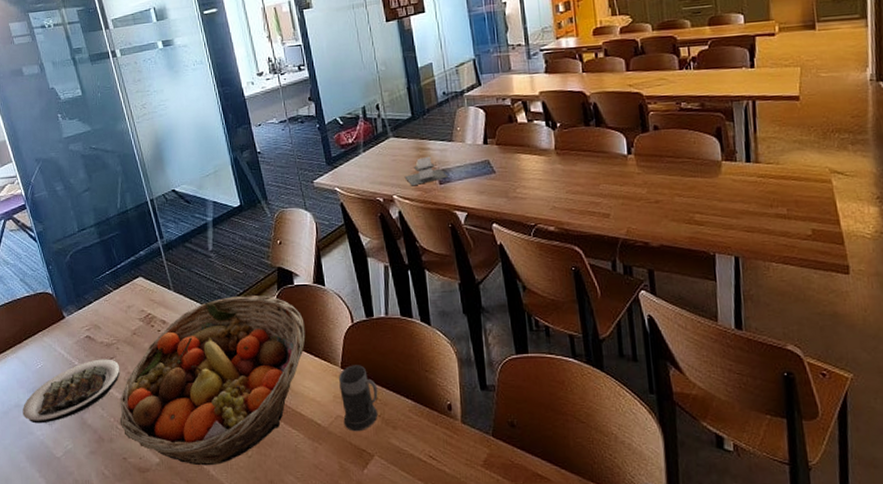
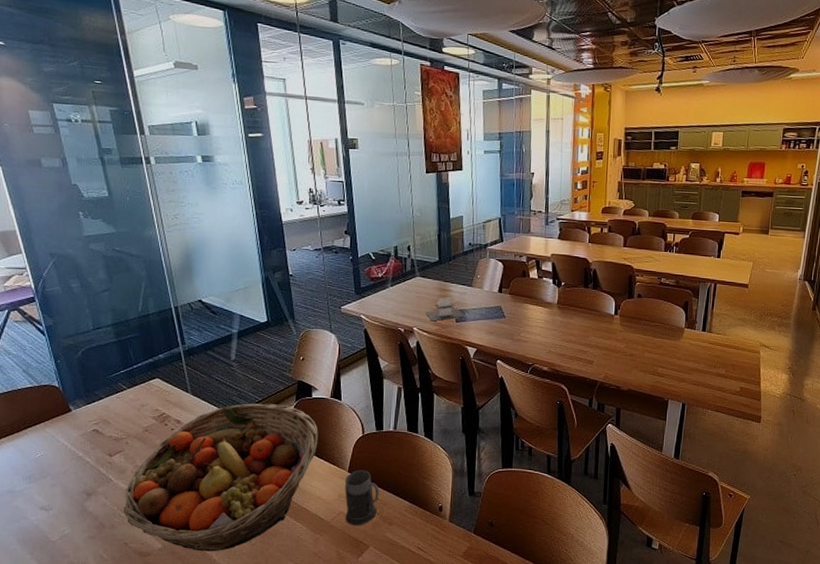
plate: present [22,359,120,424] -> none [16,452,128,509]

